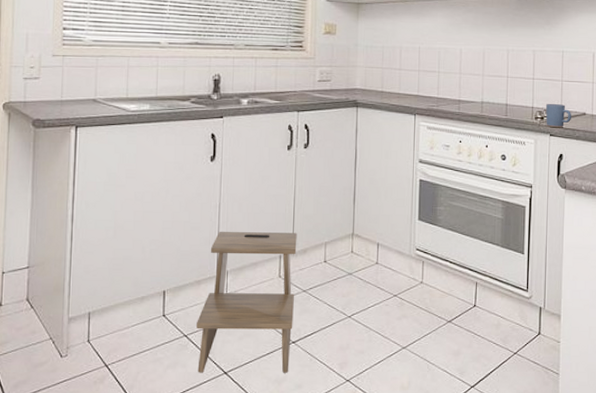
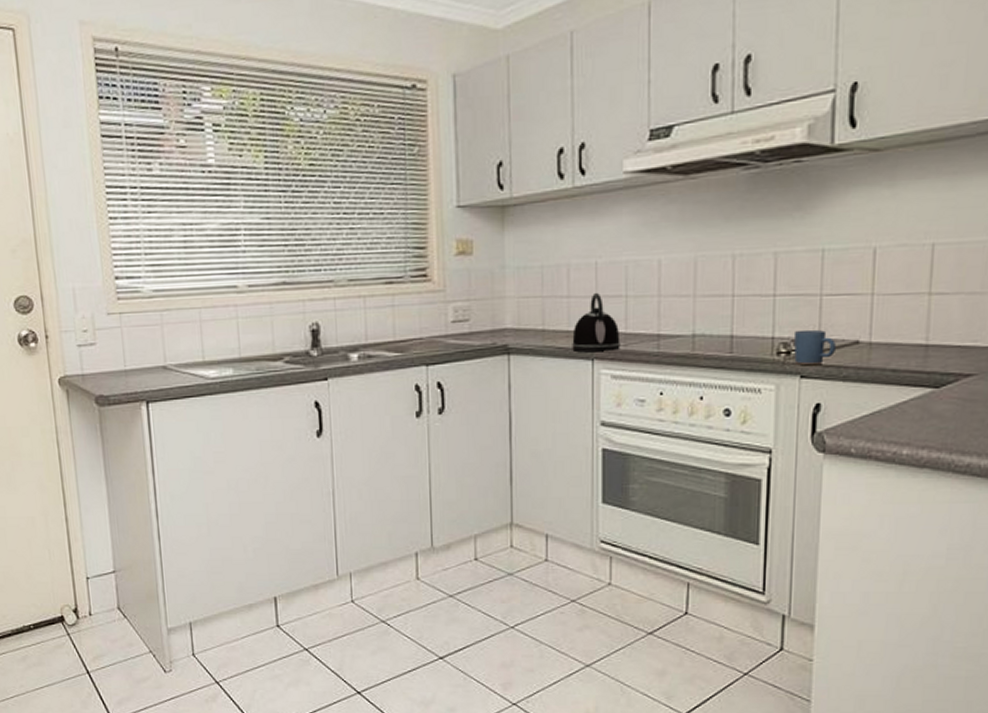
step stool: present [196,231,297,373] -> none [318,523,439,694]
kettle: none [401,67,434,110] -> present [572,292,620,353]

